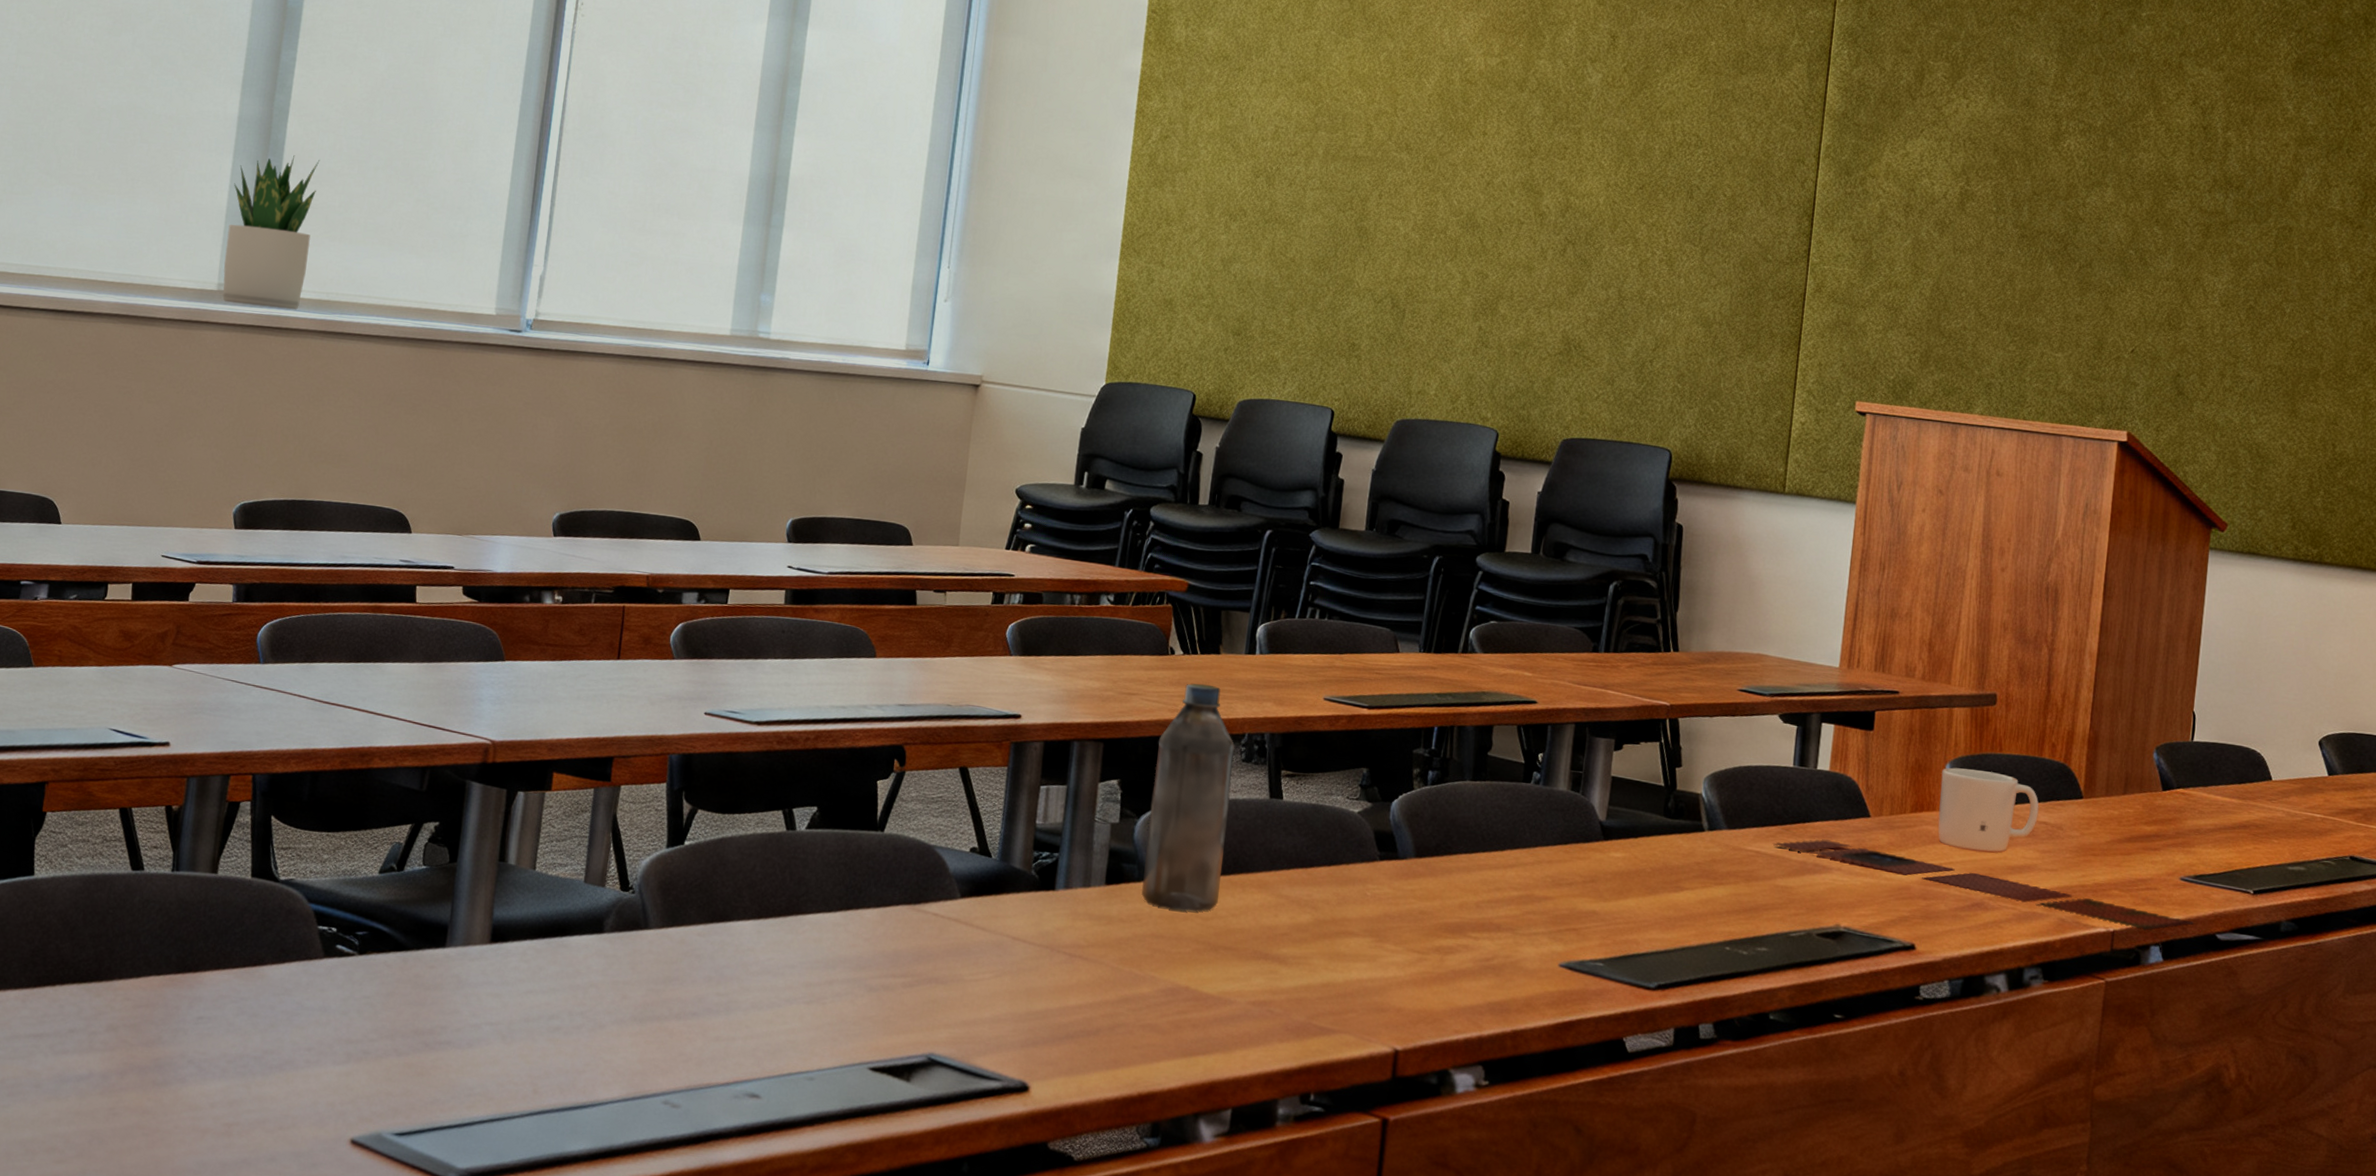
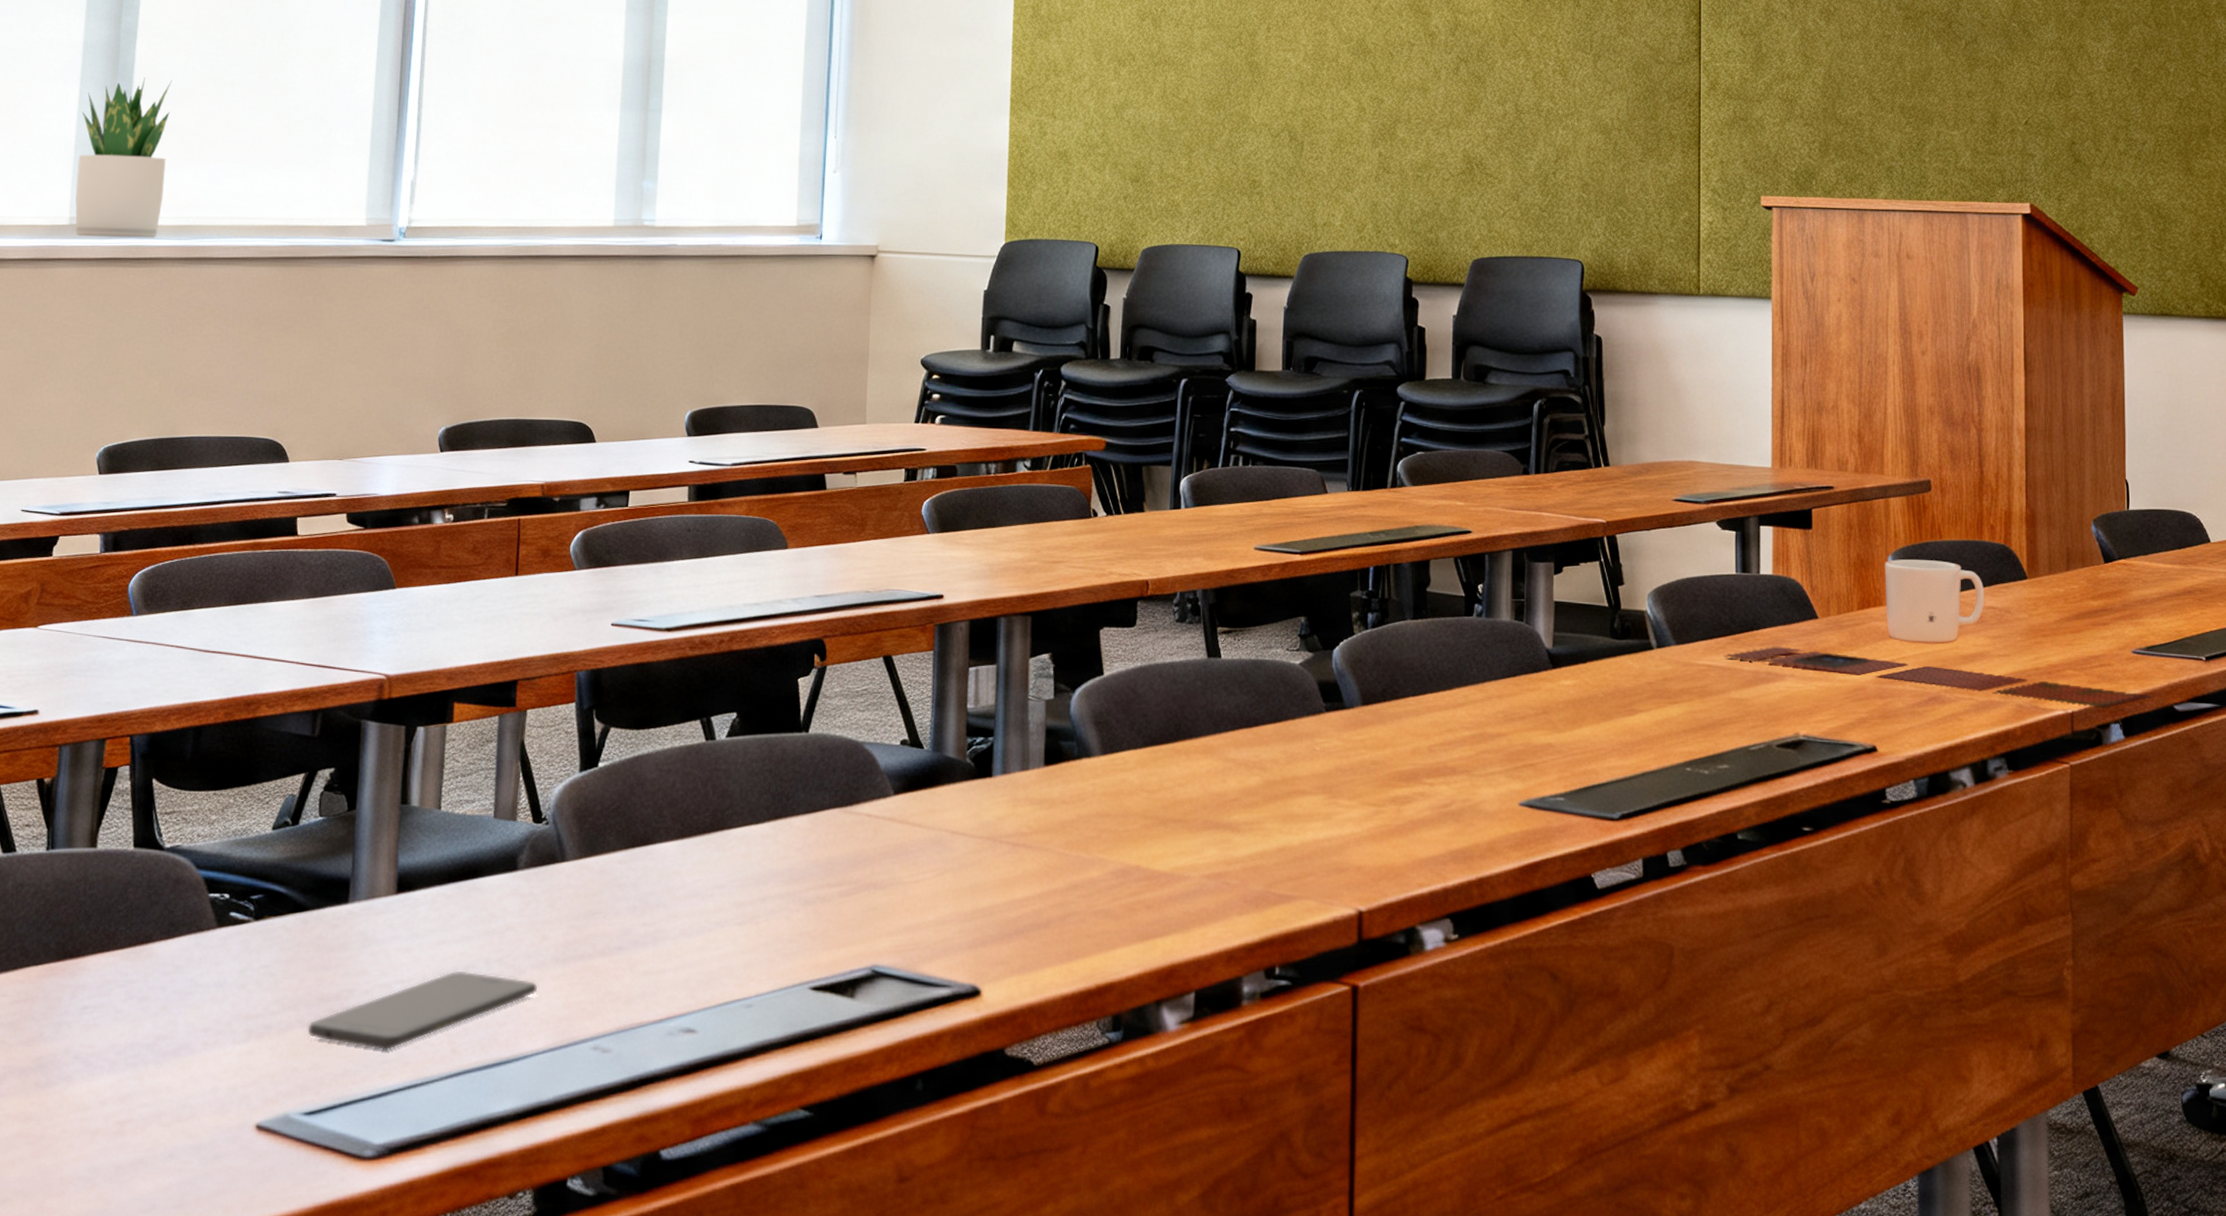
smartphone: none [401,1018,617,1085] -> present [306,970,538,1050]
water bottle: present [1141,683,1235,912] -> none [1082,544,1168,786]

